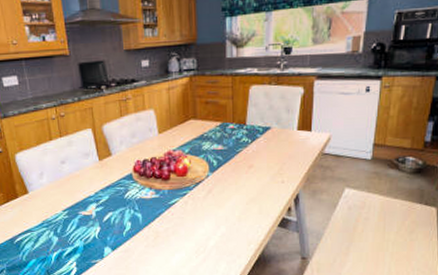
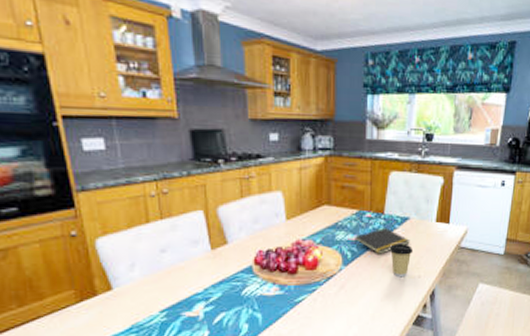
notepad: none [218,138,272,162] -> present [353,228,410,254]
coffee cup: none [252,151,276,182] -> present [389,244,414,276]

